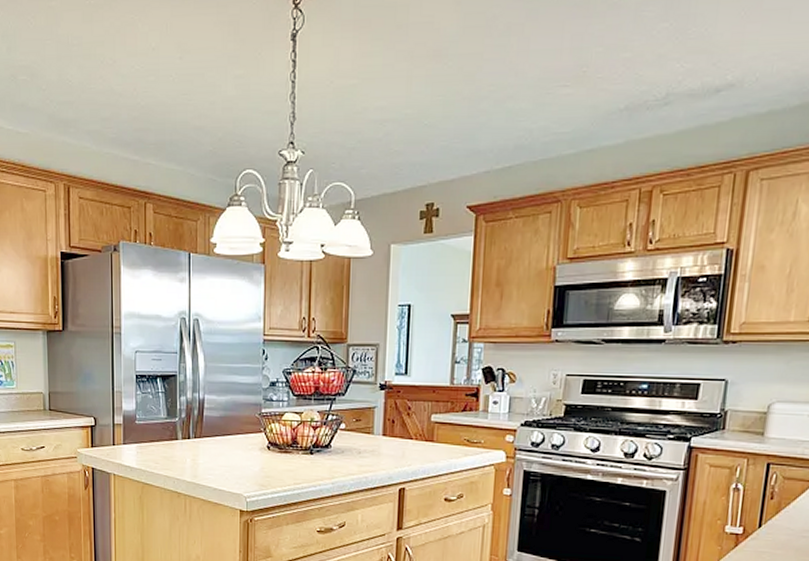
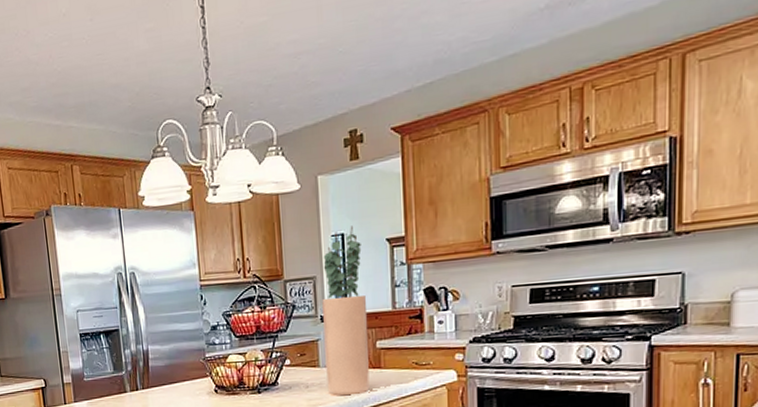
vase: none [379,298,427,466] -> present [322,225,370,396]

